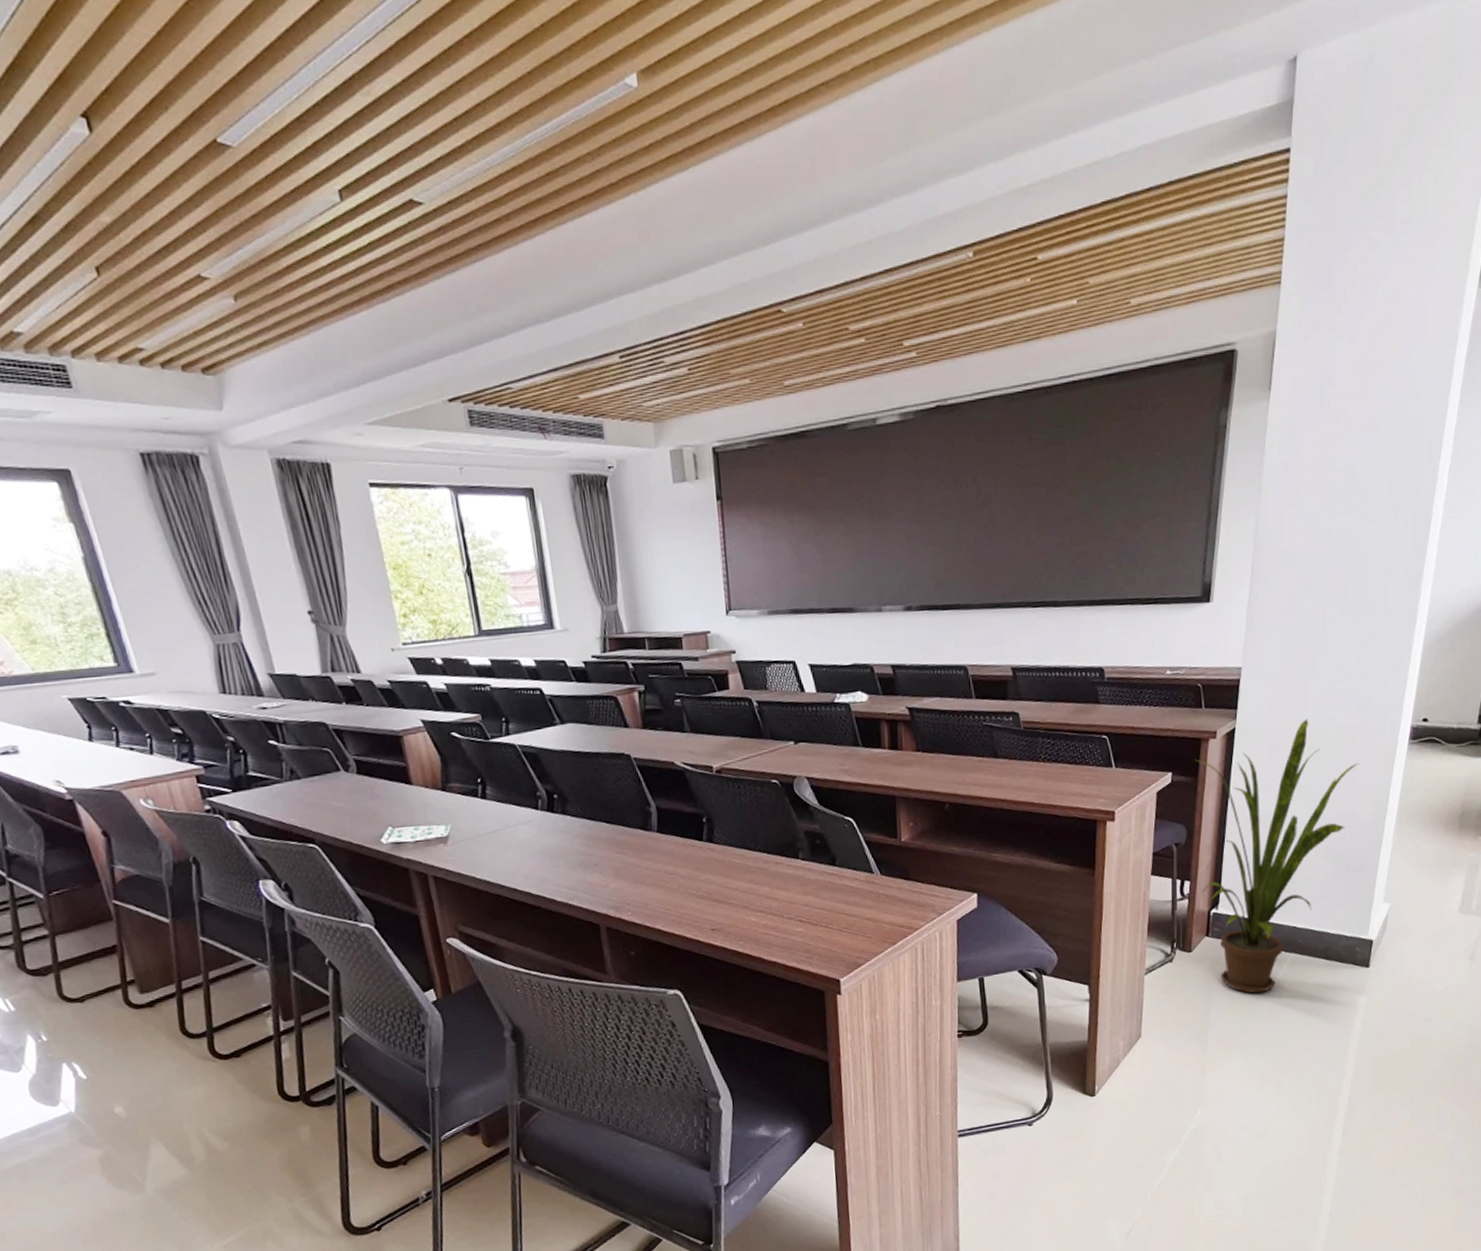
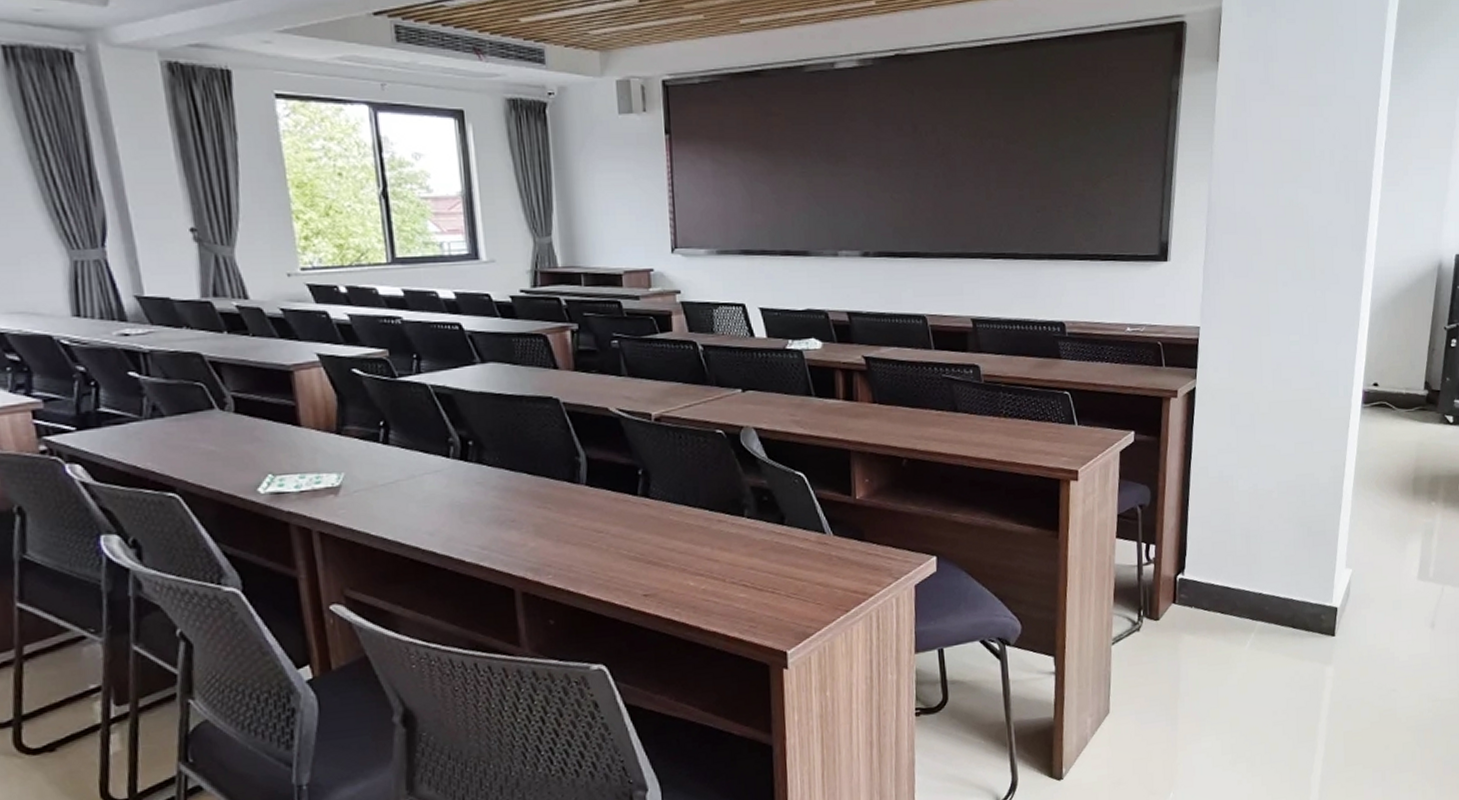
house plant: present [1195,719,1359,994] -> none [1157,380,1316,665]

